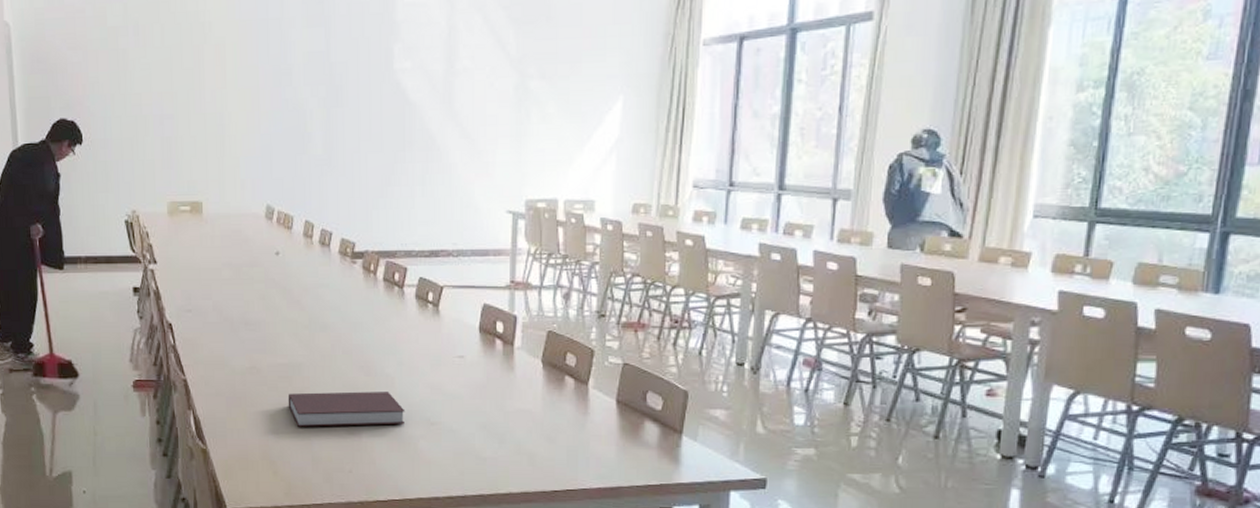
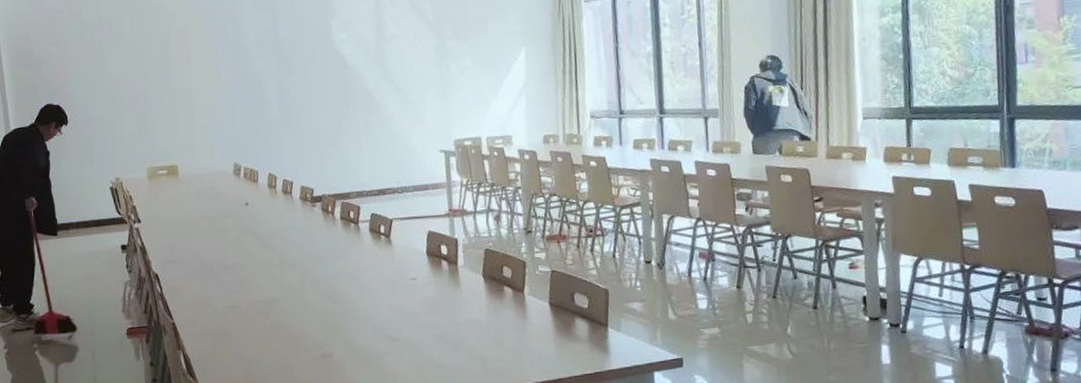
notebook: present [288,391,406,427] -> none [266,316,371,355]

